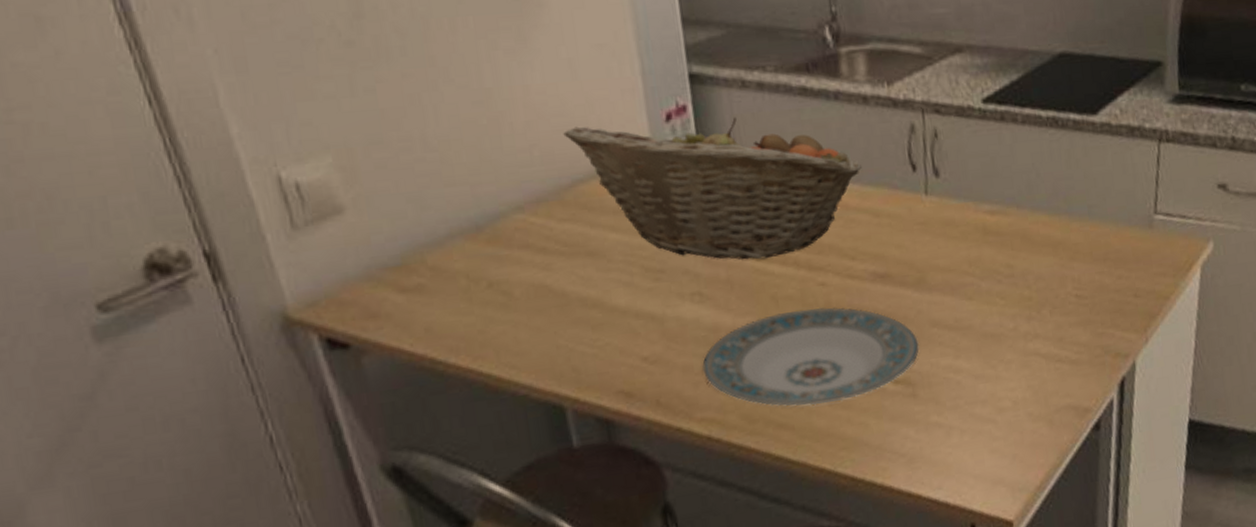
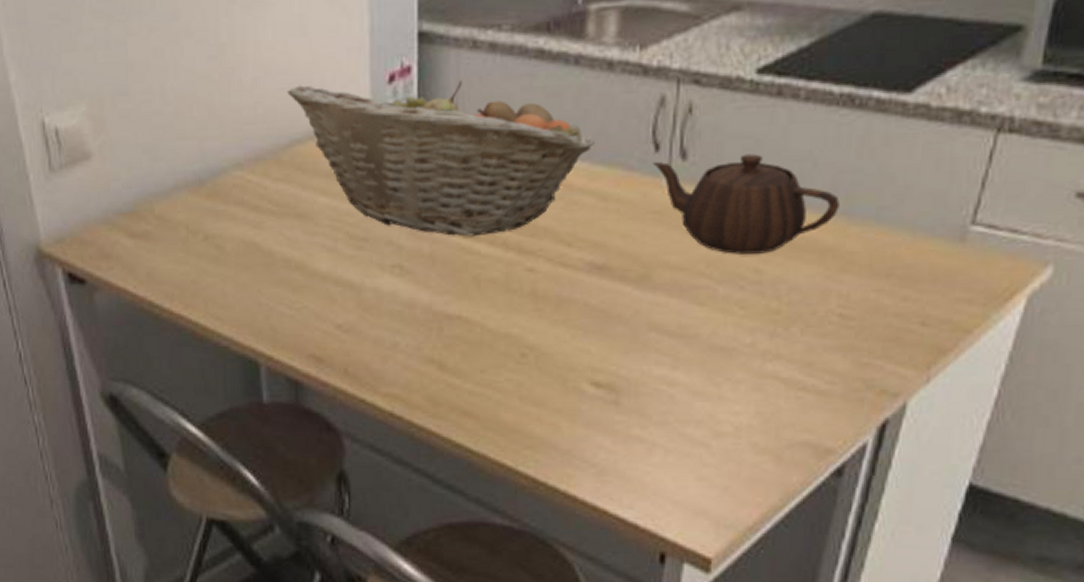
plate: present [702,307,920,406] -> none [394,294,632,398]
teapot: none [912,169,1061,254] -> present [652,154,840,254]

